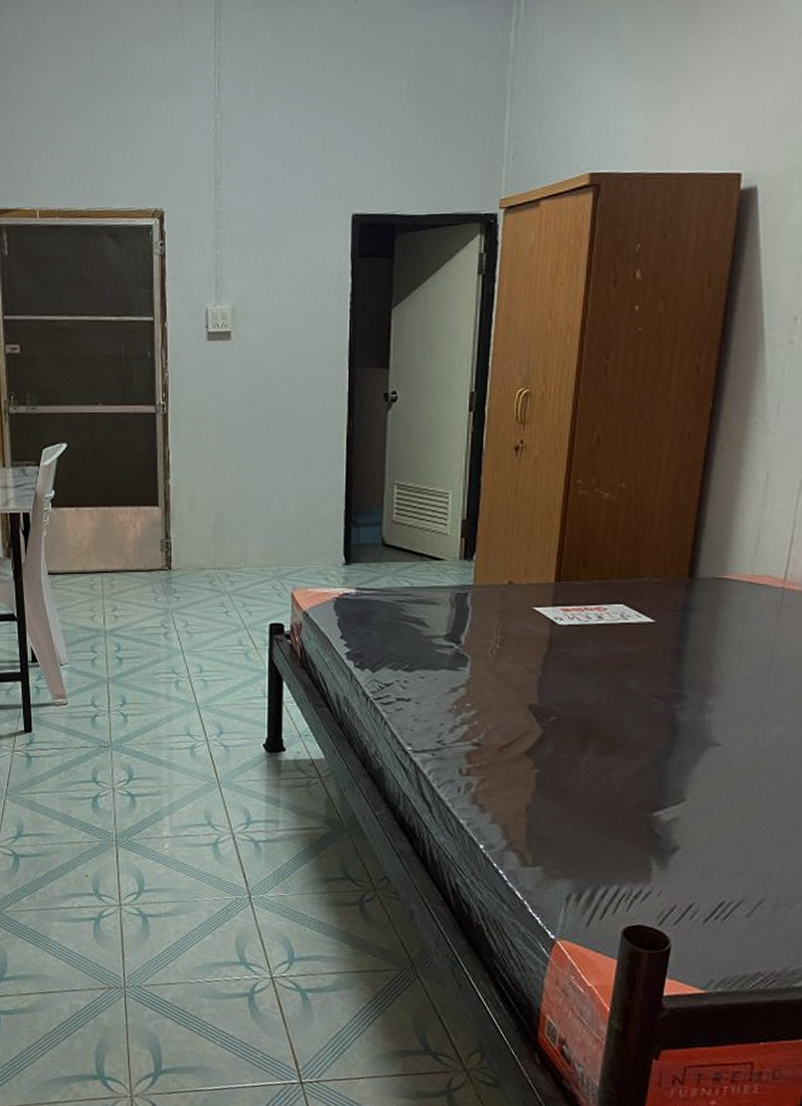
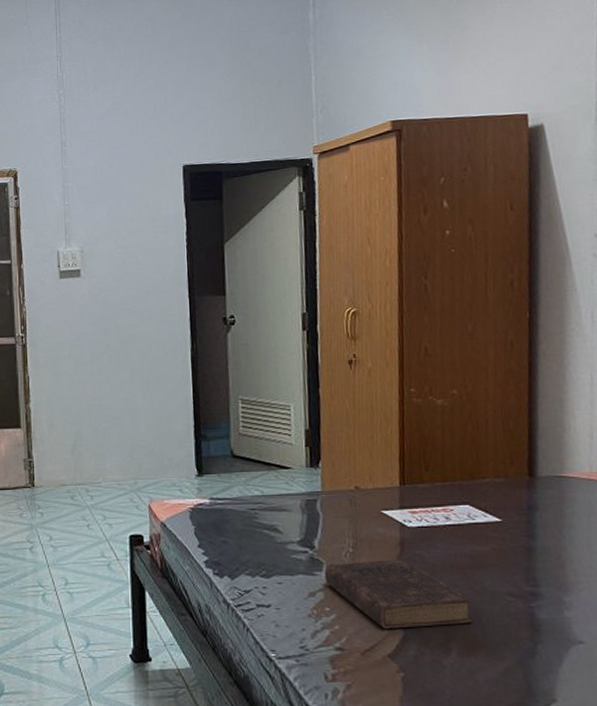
book: none [468,657,616,727] -> present [324,560,473,630]

